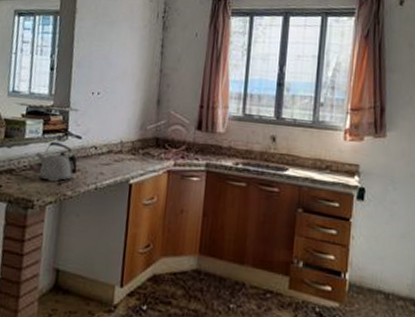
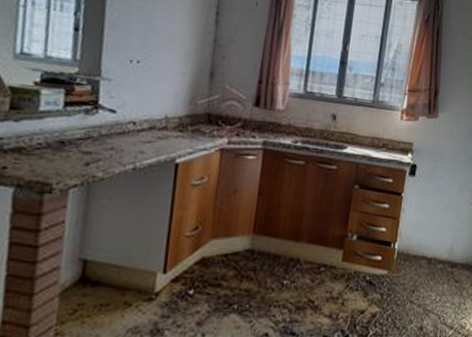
kettle: present [35,141,78,182] -> none [53,115,111,162]

